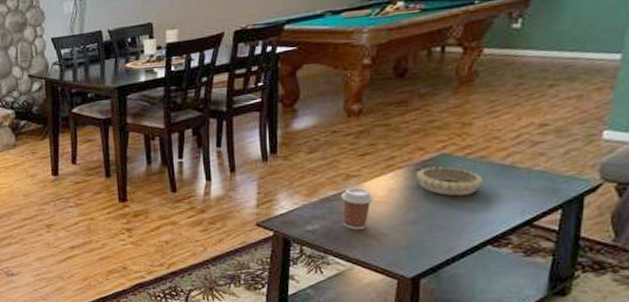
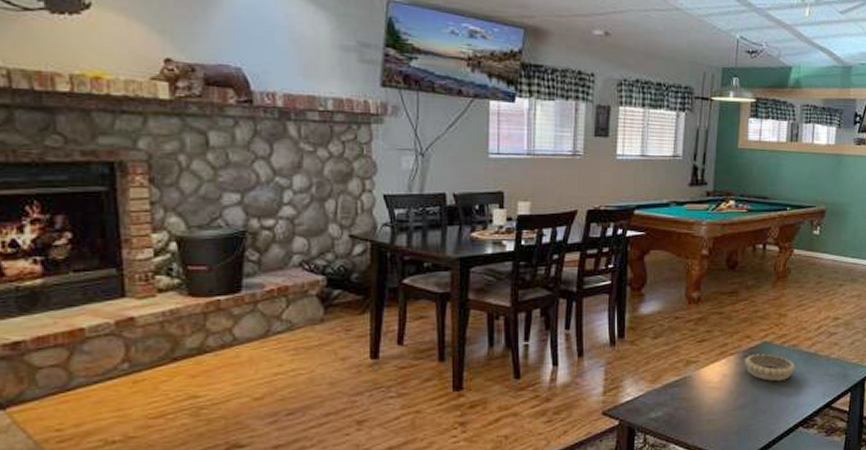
coffee cup: present [342,188,373,230] -> none [682,374,709,416]

